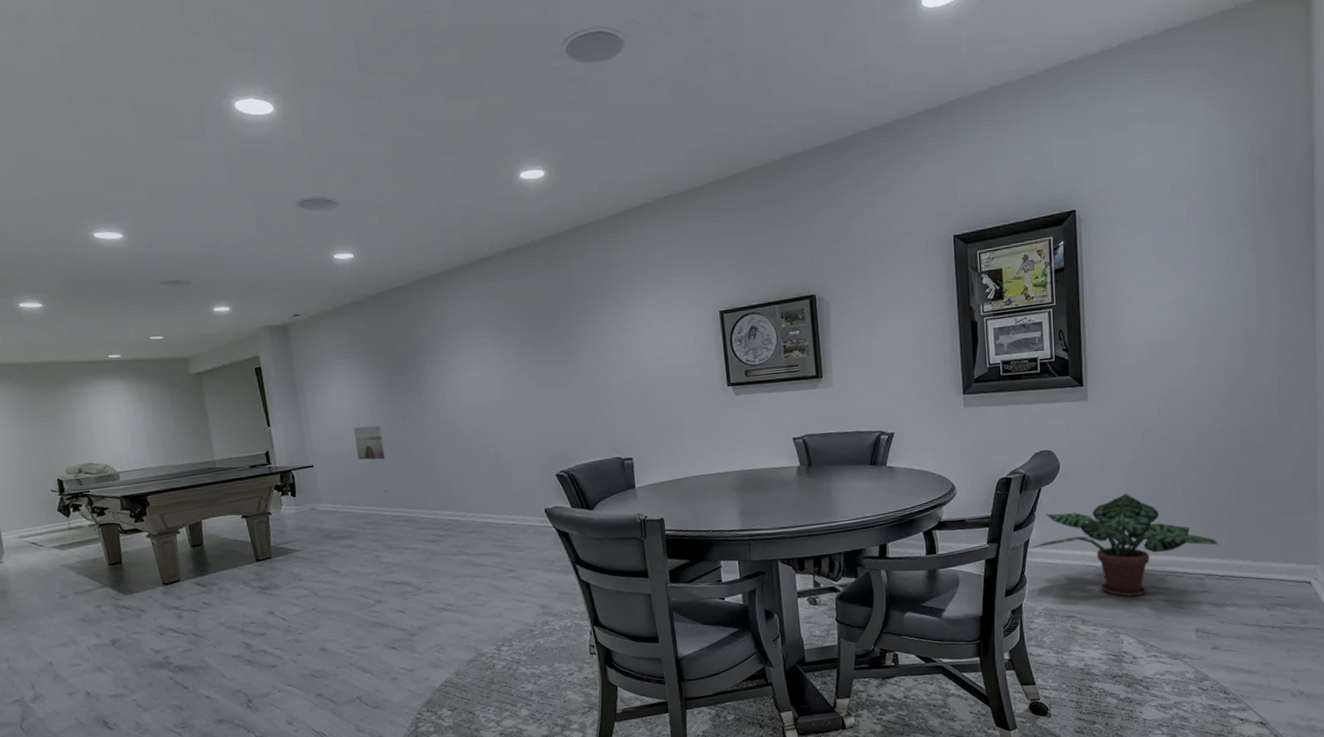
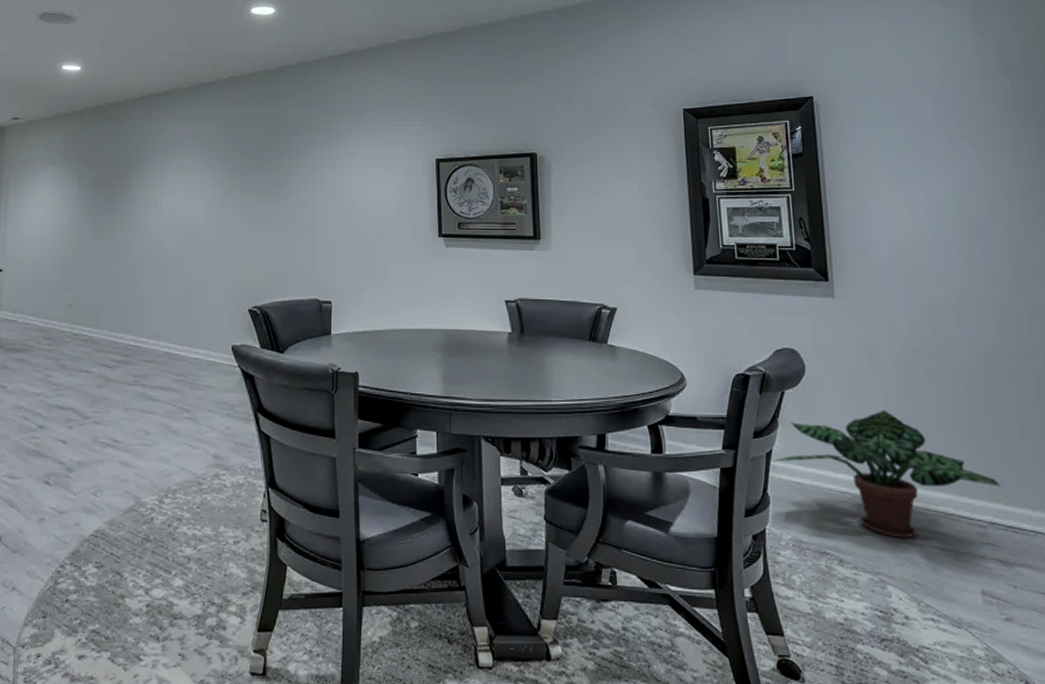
wall art: present [354,425,386,460] -> none [47,235,77,272]

